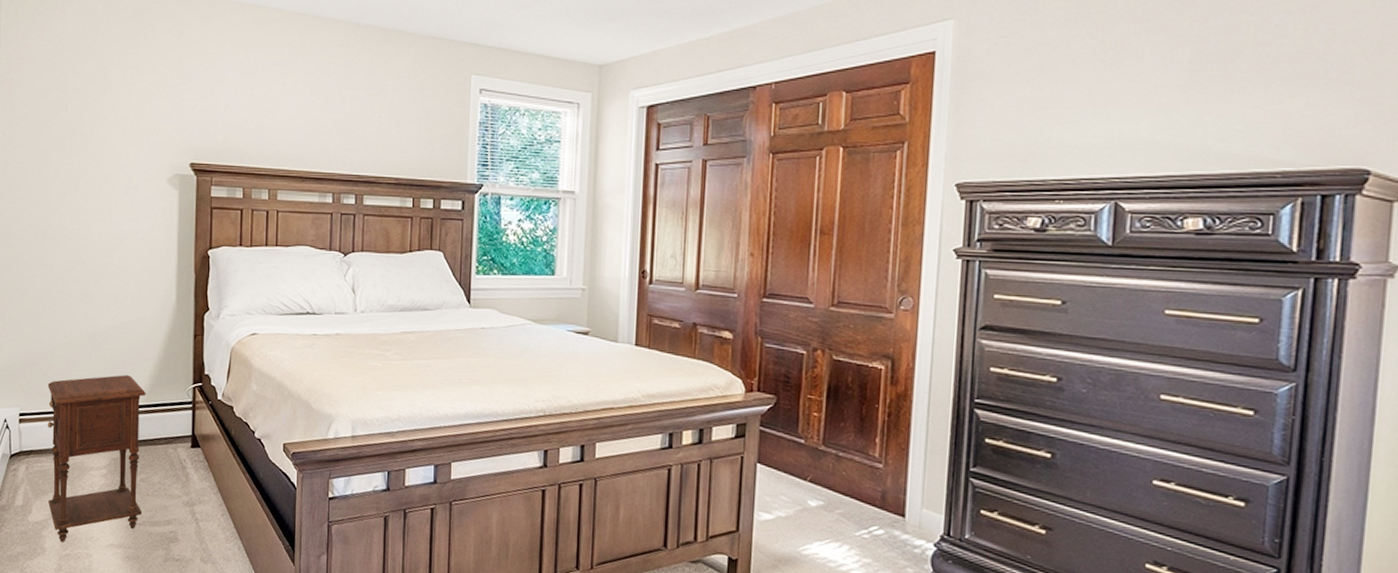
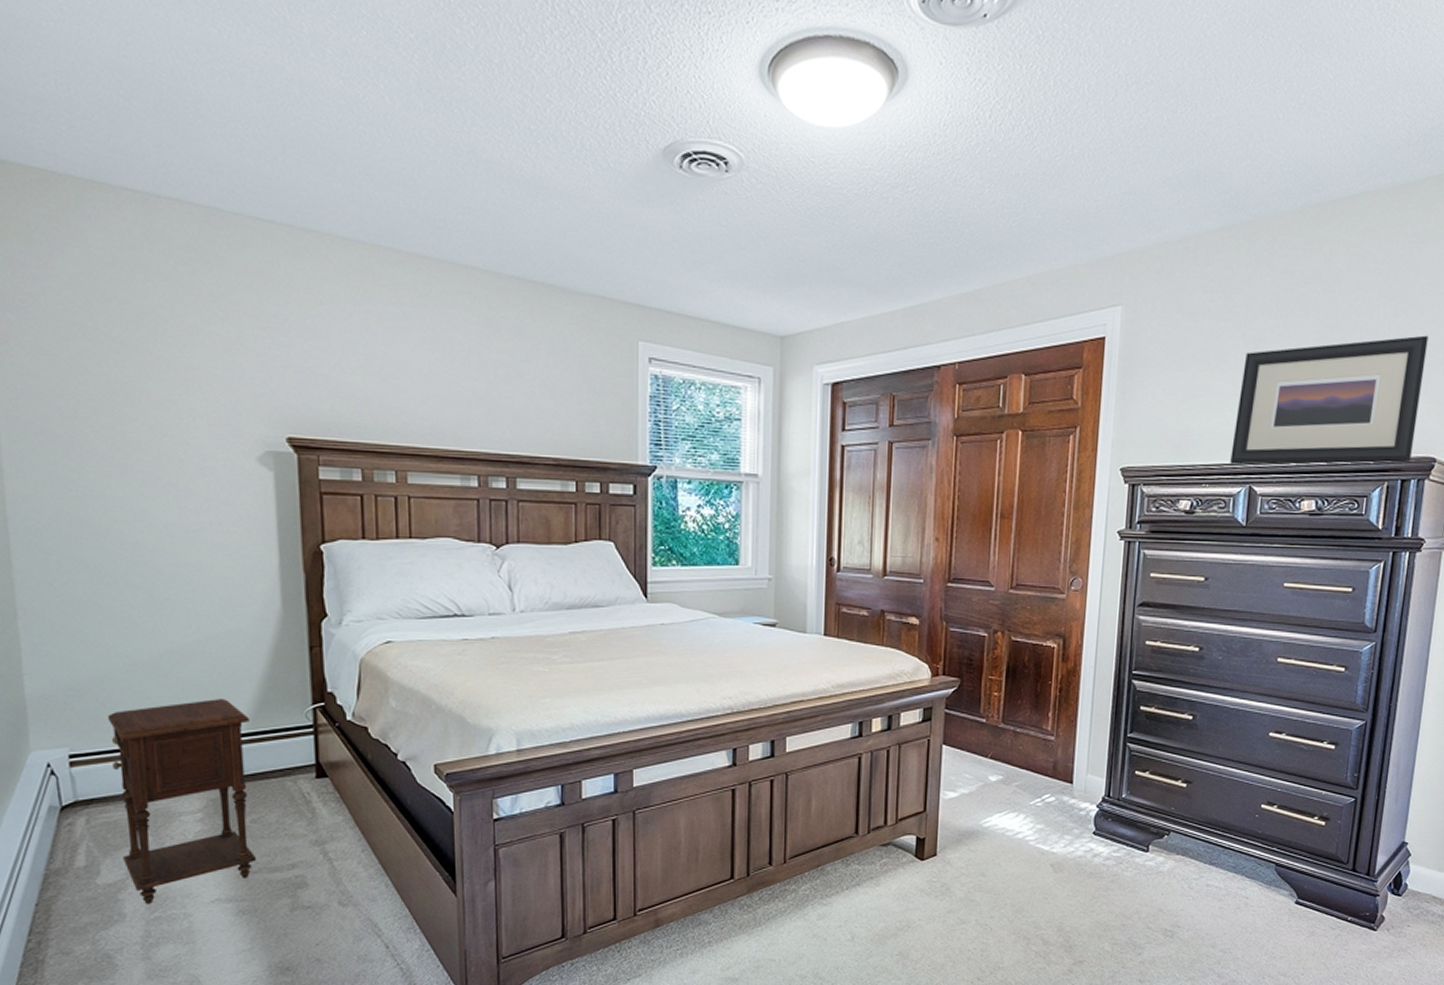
picture frame: none [1089,32,1350,179] -> present [1230,335,1429,465]

